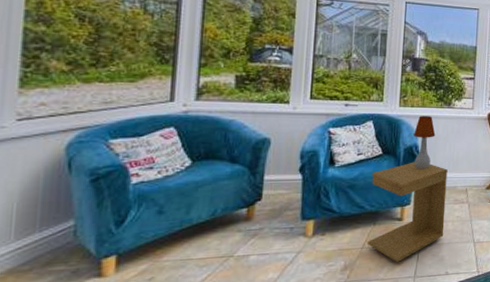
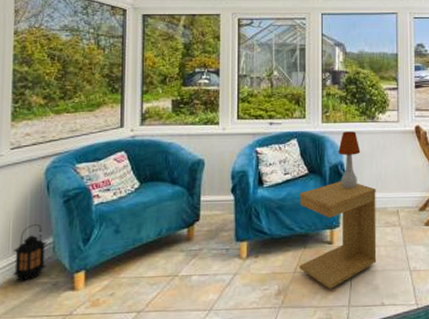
lantern: none [15,206,66,271] -> present [13,224,47,281]

